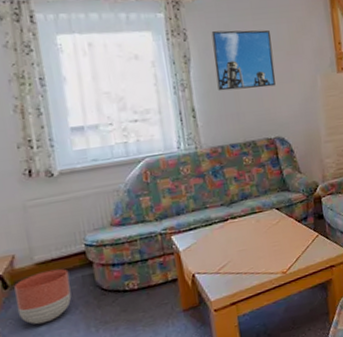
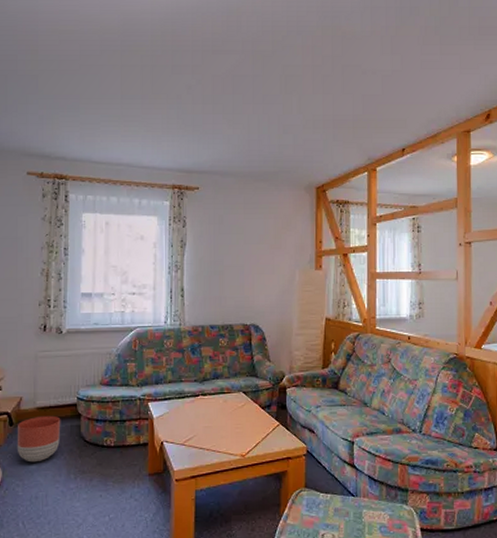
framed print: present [211,30,276,91] -> none [206,221,259,276]

